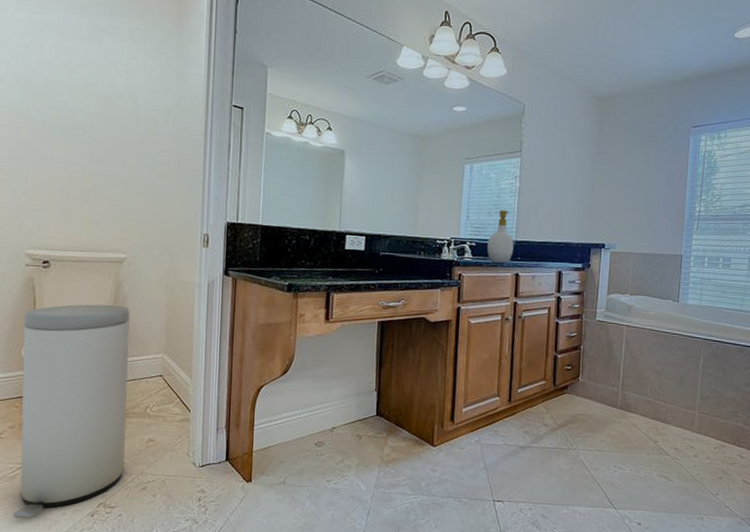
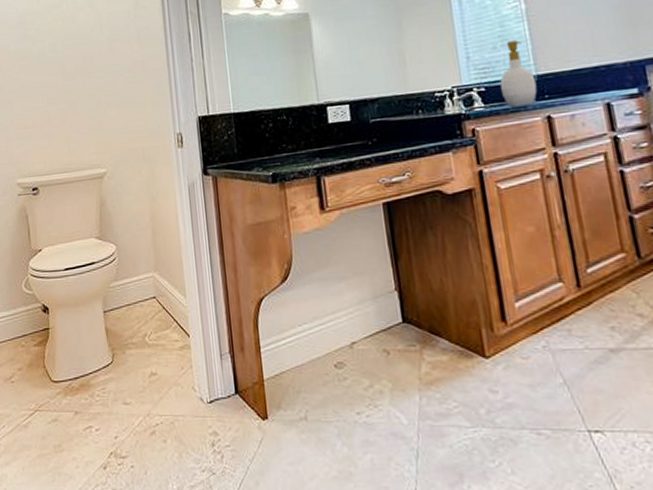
pedal bin: present [13,304,130,519] -> none [21,224,131,474]

